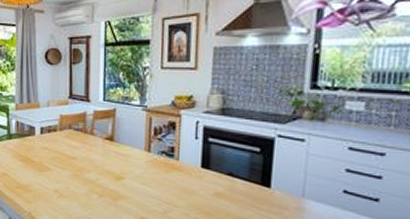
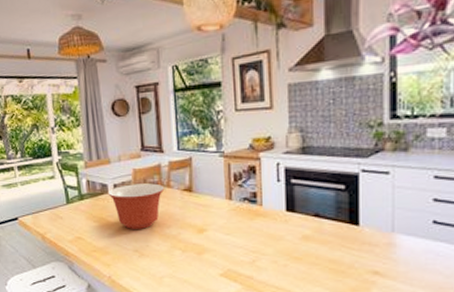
mixing bowl: none [34,128,88,172] -> present [107,183,165,229]

